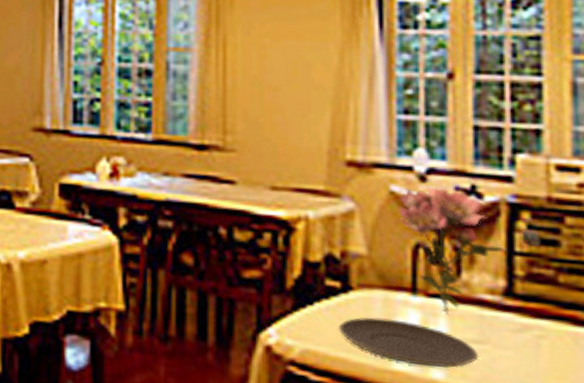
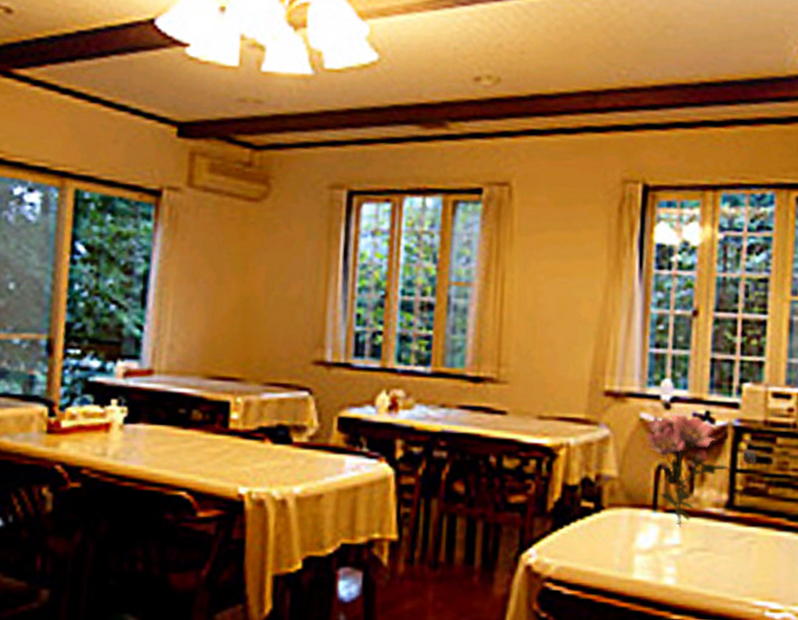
plate: present [339,317,478,368] -> none [590,533,702,575]

